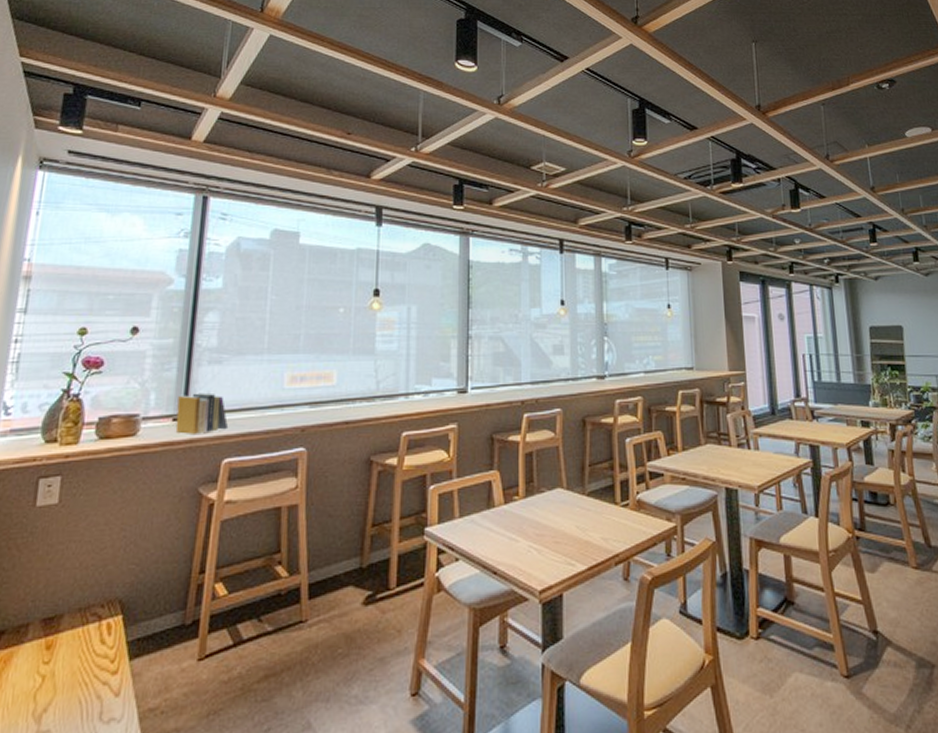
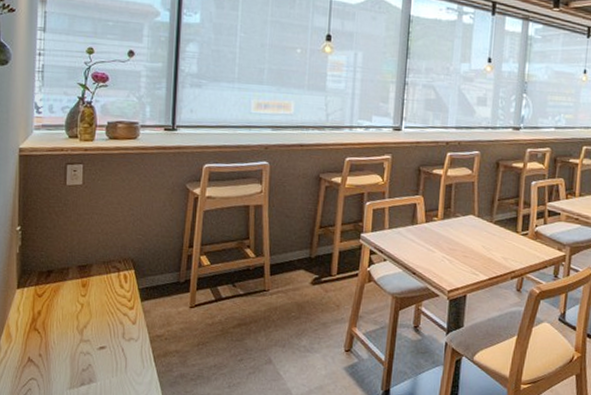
books: present [175,393,229,436] -> none [167,109,208,144]

